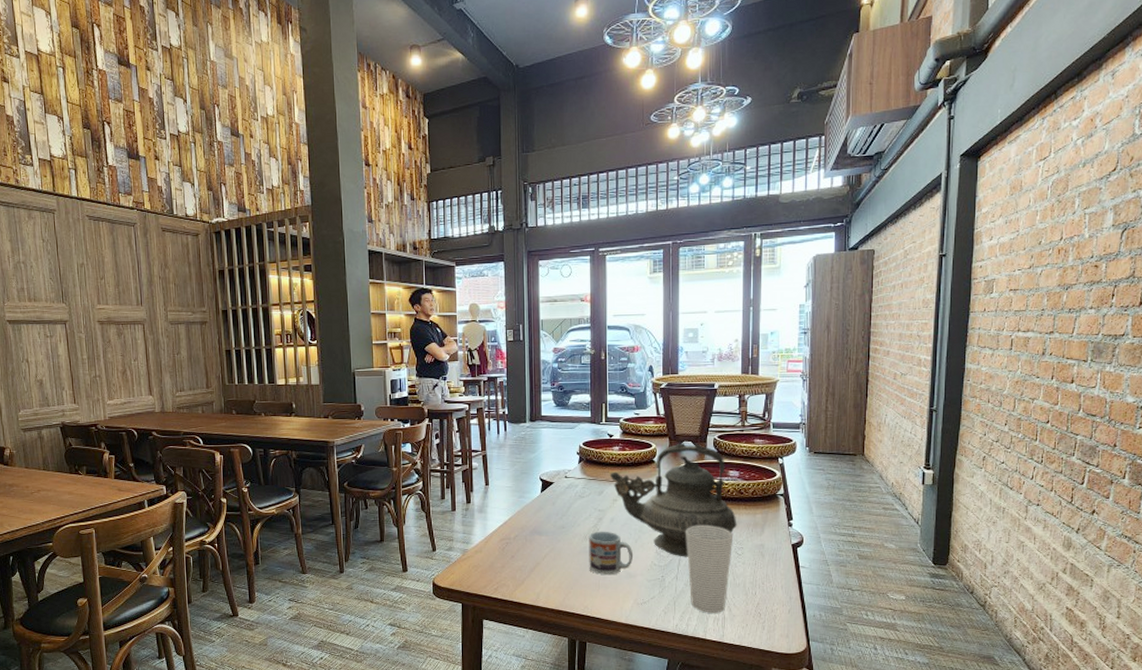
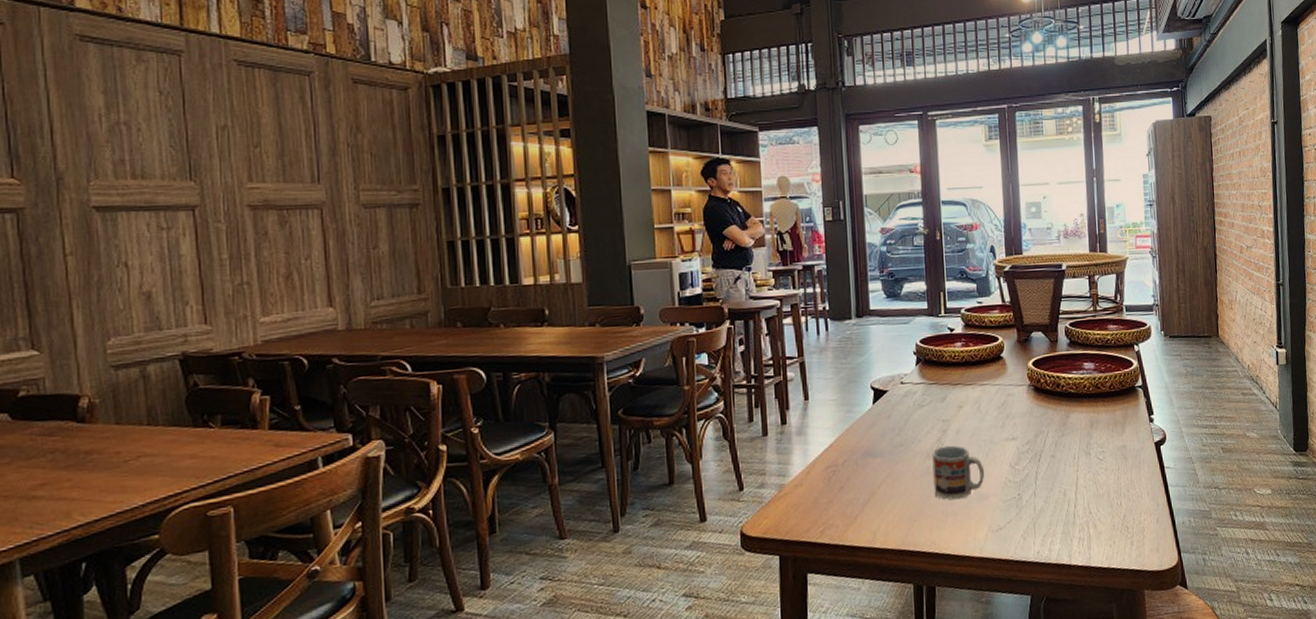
teapot: present [609,443,737,557] -> none [952,334,1096,469]
cup: present [686,524,734,613] -> none [1041,427,1094,533]

